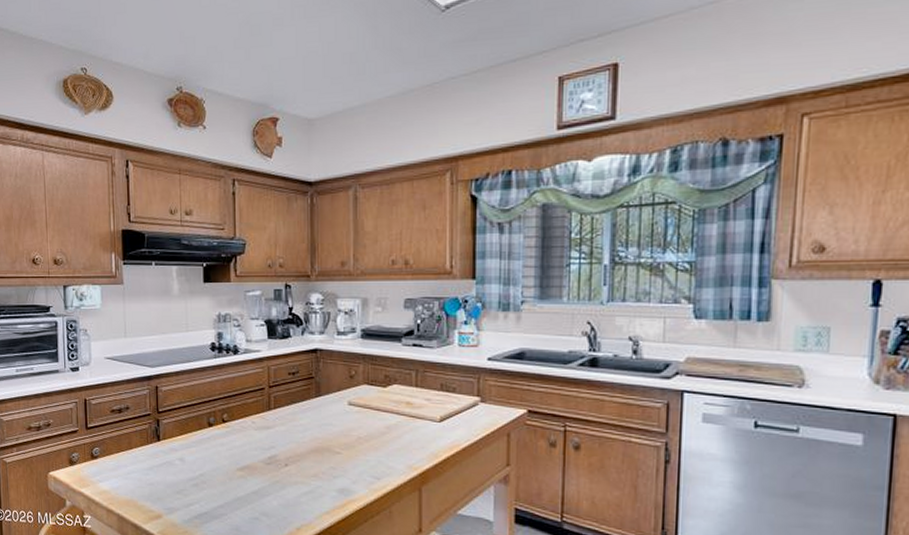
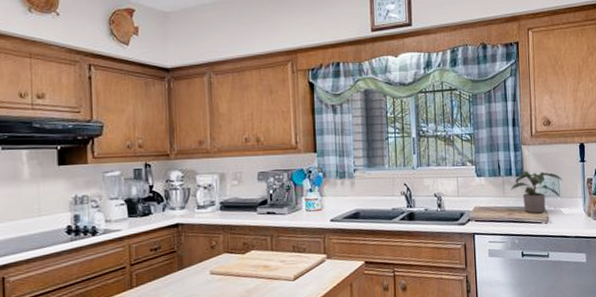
potted plant: none [746,315,836,375] -> present [510,171,563,215]

